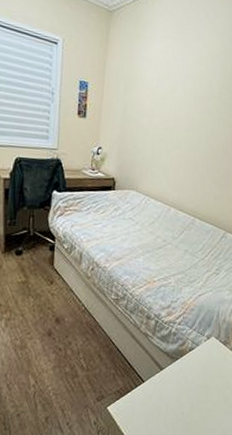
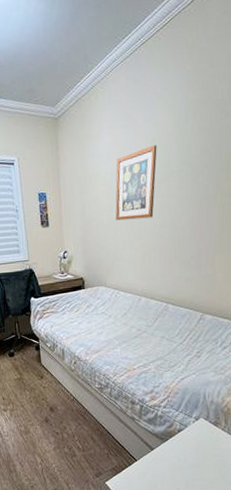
wall art: none [156,63,203,131] -> present [115,145,157,221]

